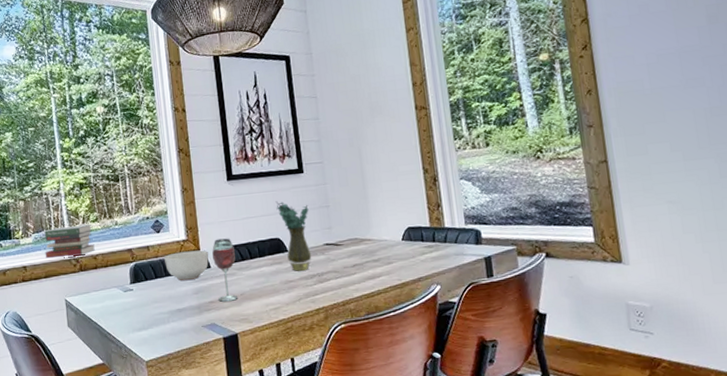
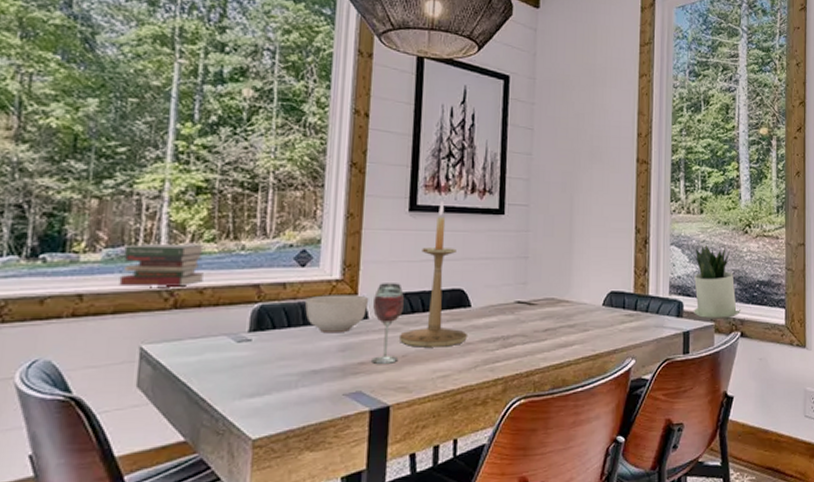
candlestick: none [236,169,290,287] -> present [400,201,469,348]
vase: present [275,201,312,271] -> none [465,244,504,332]
planter: none [485,174,544,244] -> present [693,244,742,319]

